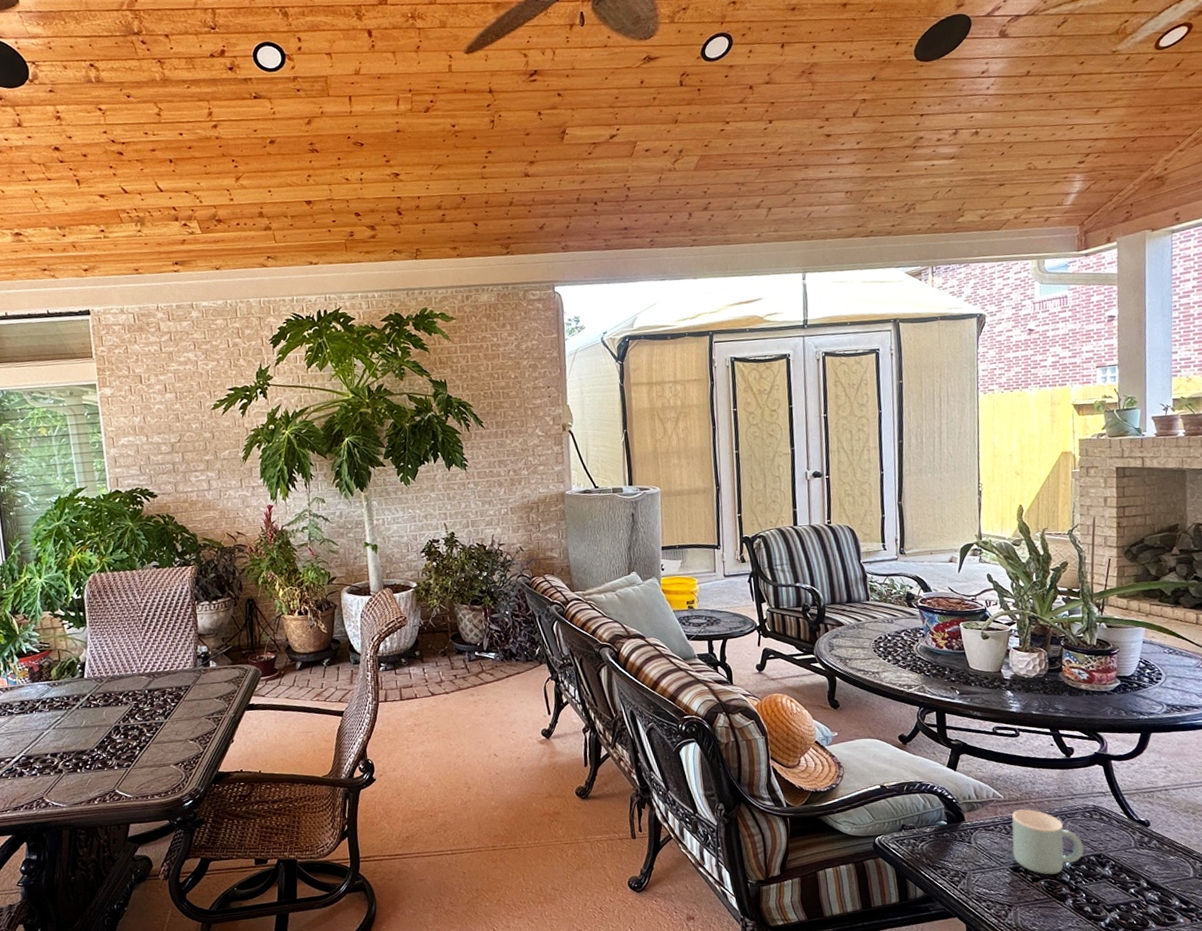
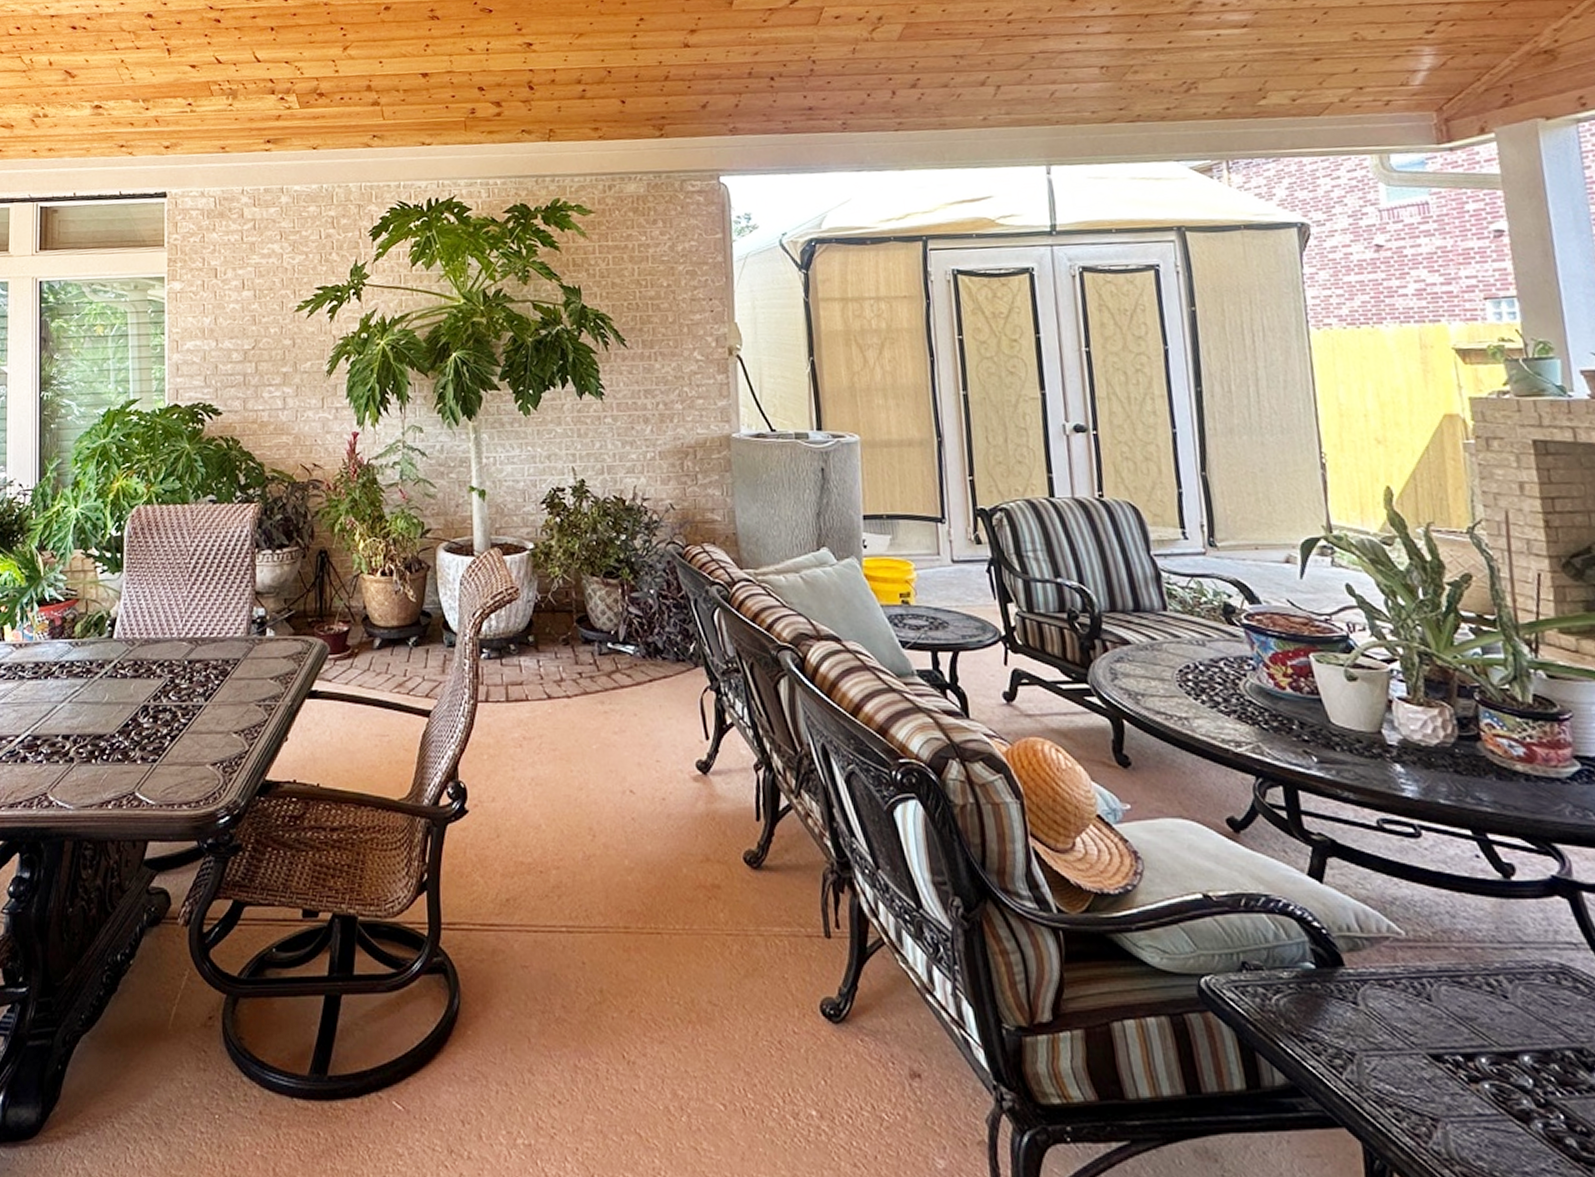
mug: present [1012,809,1084,875] -> none [1422,957,1552,1074]

